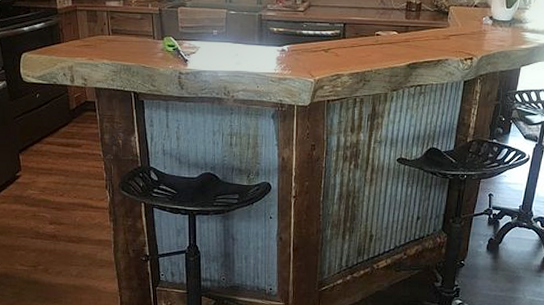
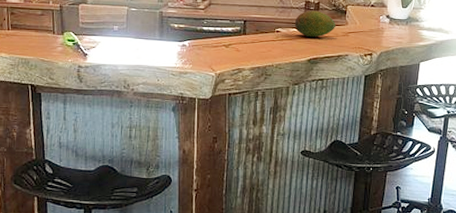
fruit: none [395,12,438,41] -> present [294,10,336,38]

